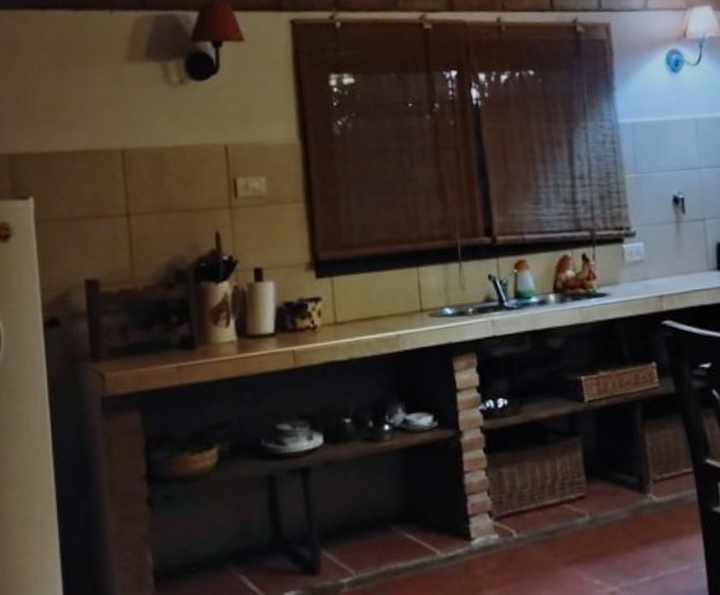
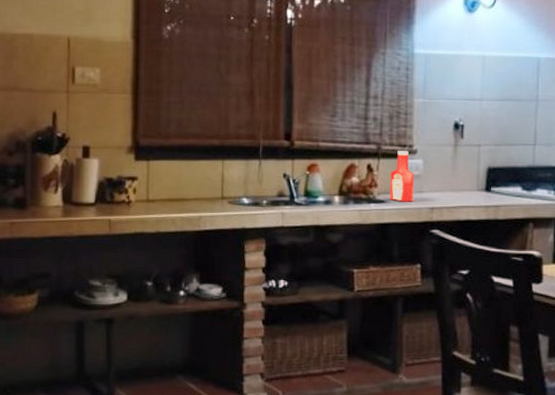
ketchup bottle: none [608,234,638,293] -> present [389,151,415,202]

